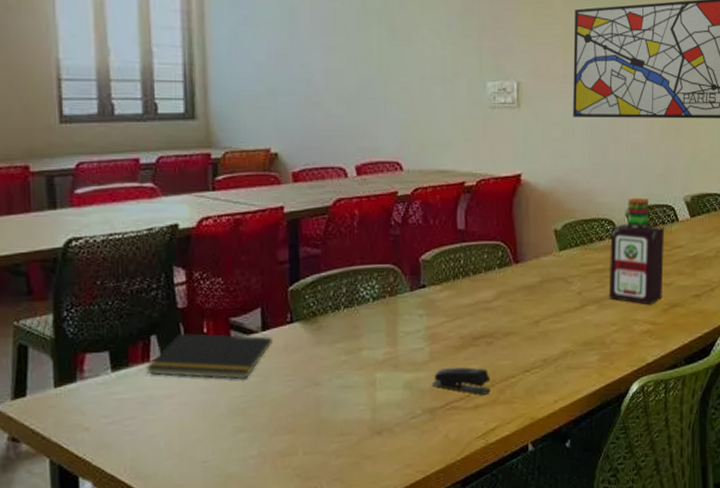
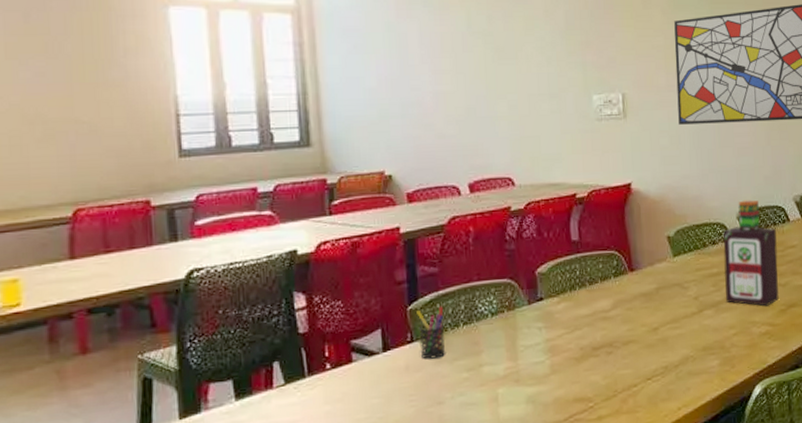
notepad: present [145,333,273,379] -> none [269,356,394,402]
pen holder: none [297,288,326,340] -> present [416,306,446,359]
stapler: present [432,367,490,395] -> none [555,378,613,406]

